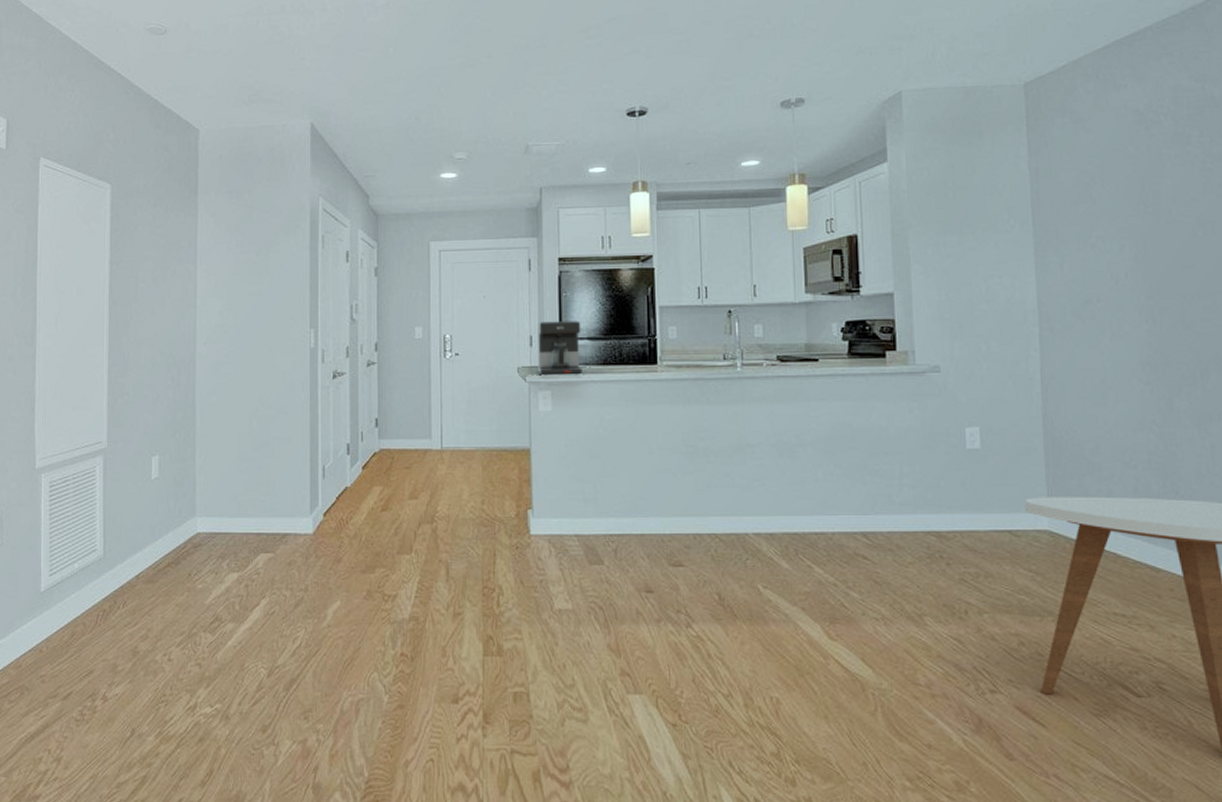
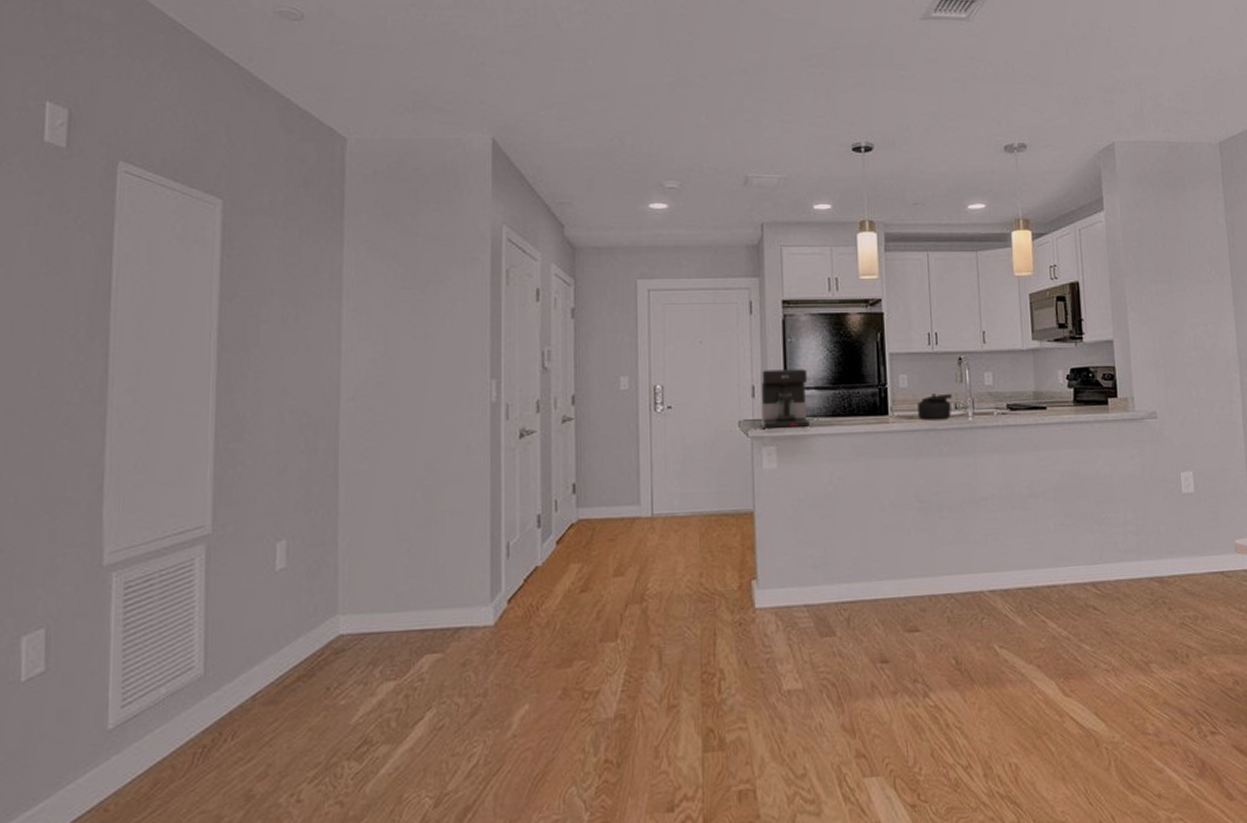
kettle: none [686,344,721,370] -> present [917,393,952,421]

